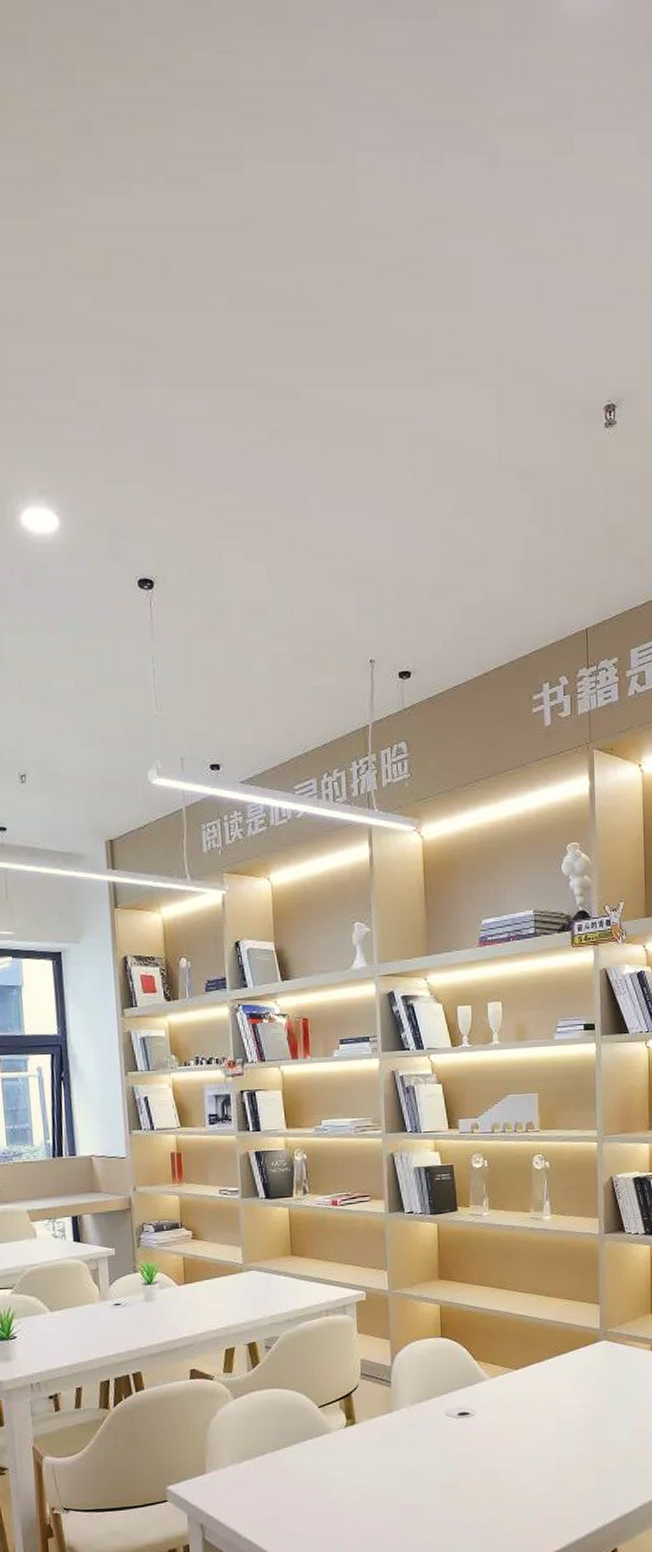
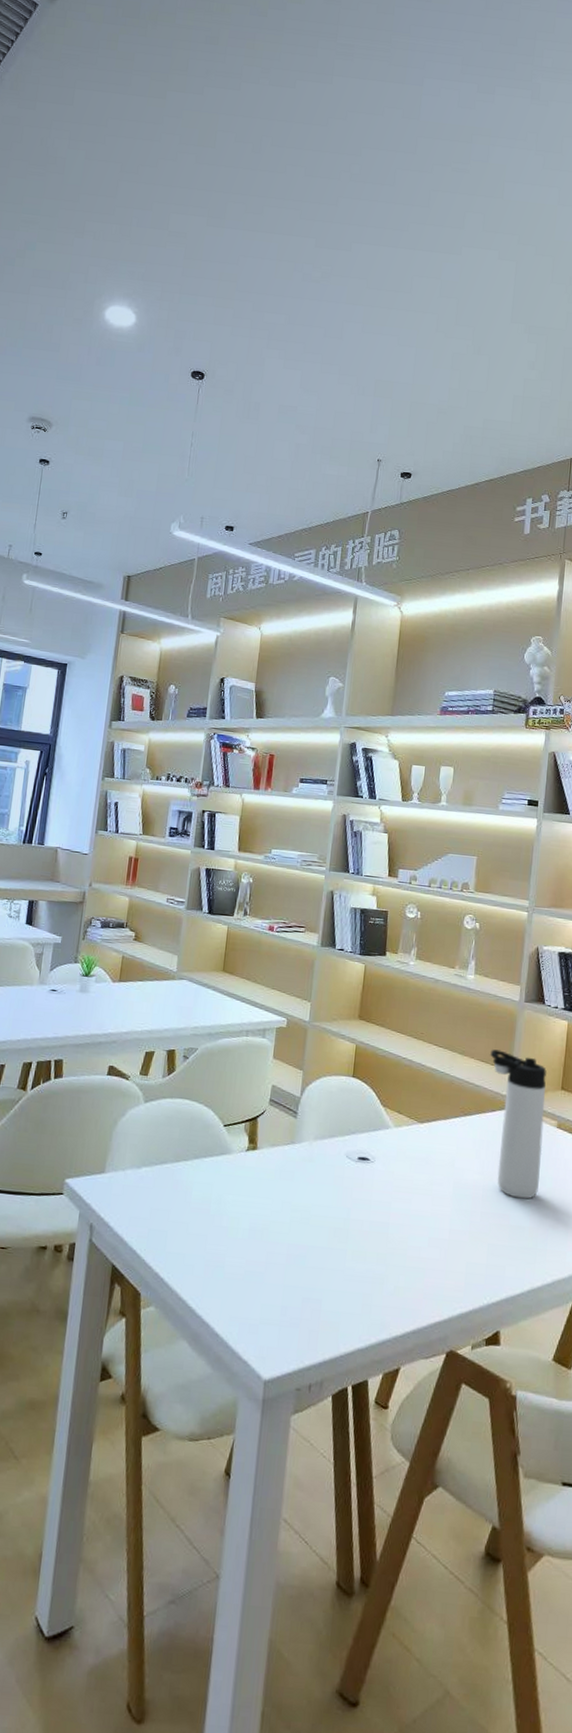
thermos bottle: none [576,1285,639,1424] -> present [490,1049,547,1199]

